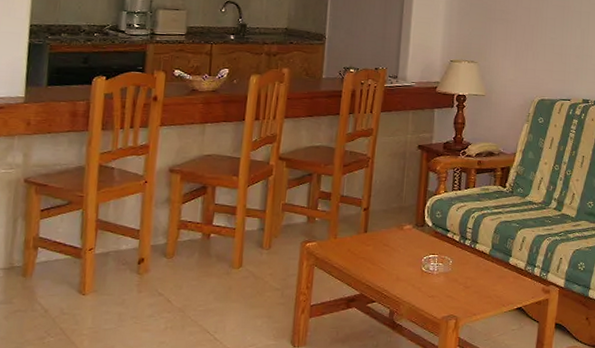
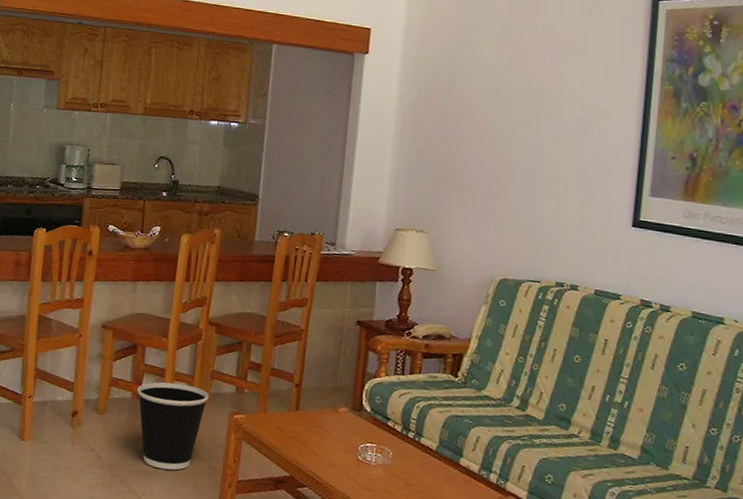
wastebasket: none [207,219,281,305] -> present [137,382,209,470]

